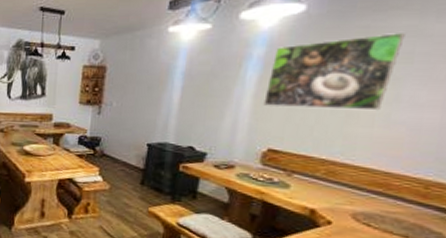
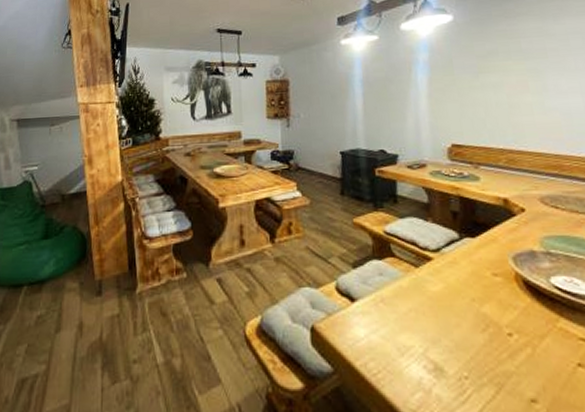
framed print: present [263,33,405,111] -> none [437,34,535,104]

